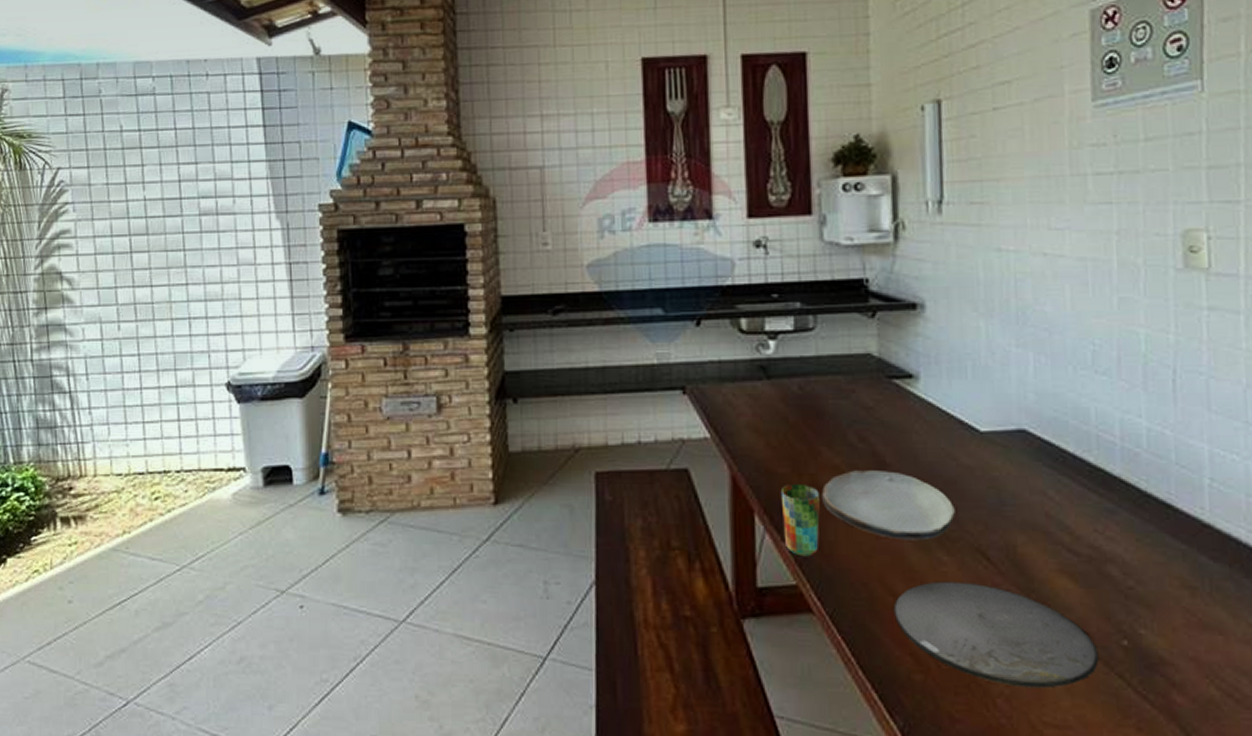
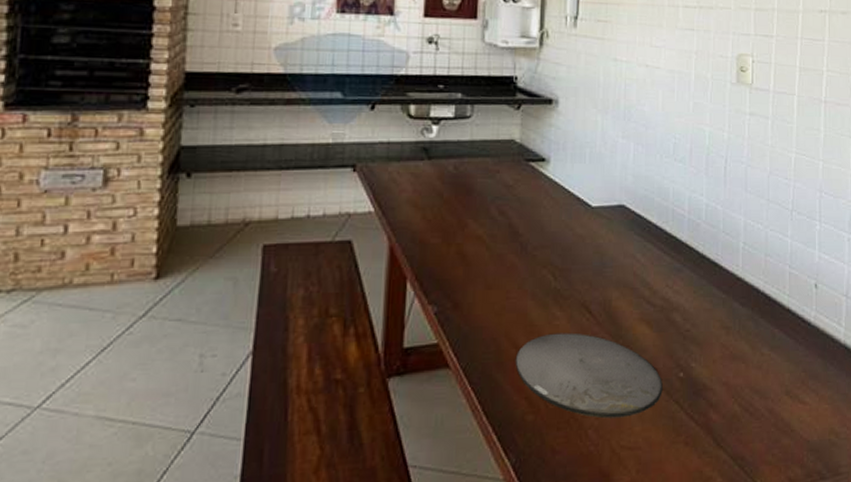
cup: present [780,483,820,557] -> none [430,252,463,318]
plate: present [821,470,955,541] -> none [464,240,569,300]

